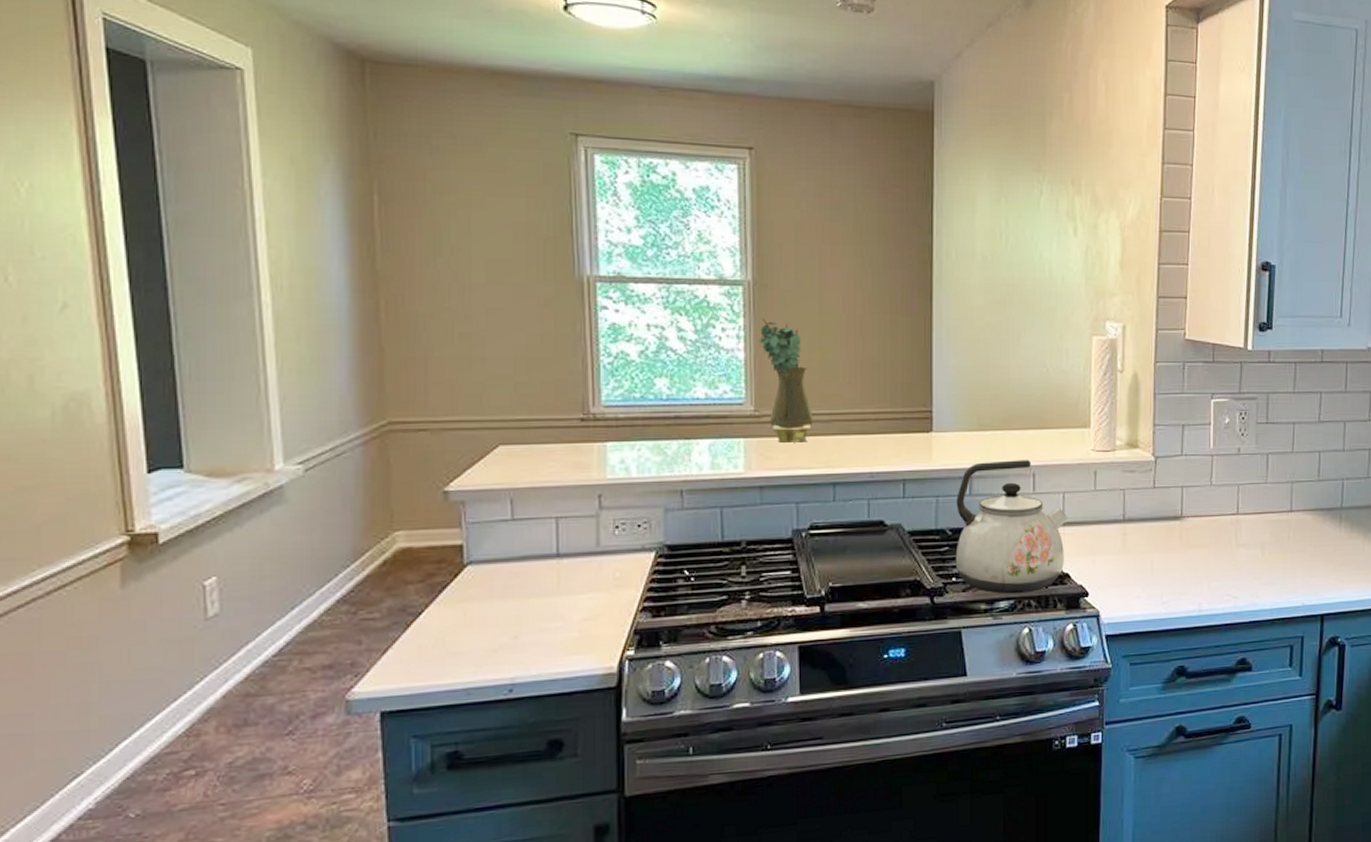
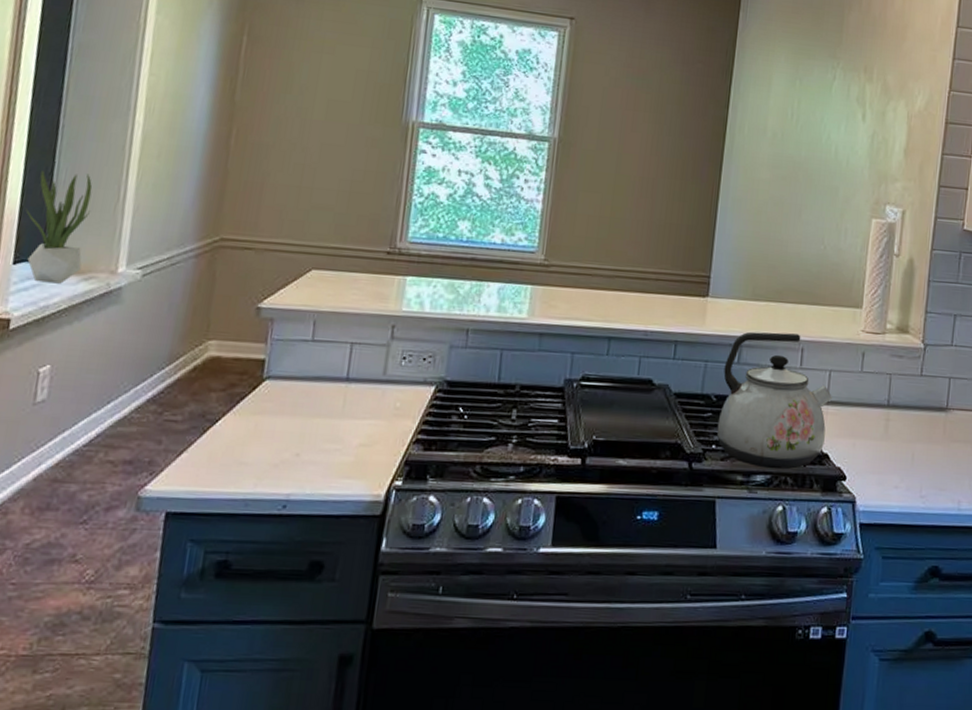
potted plant: none [150,365,232,490] -> present [26,170,93,284]
vase: present [759,318,813,443] -> none [556,174,598,295]

